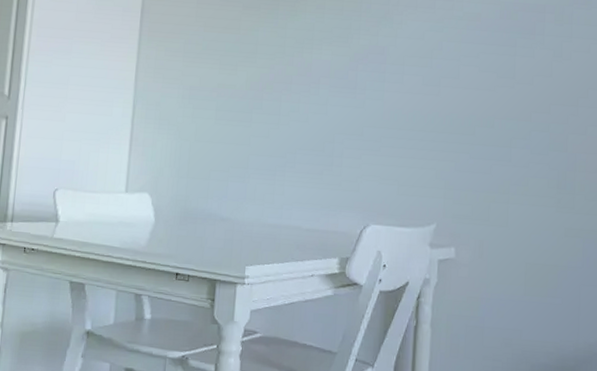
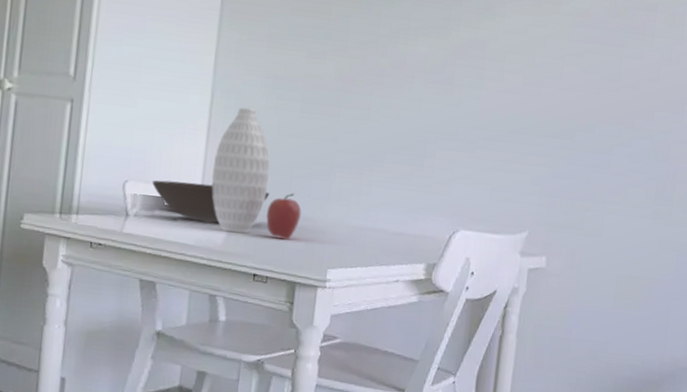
bowl: none [80,187,189,226] -> present [152,180,269,223]
vase: none [135,117,189,235] -> present [211,107,270,233]
fruit: none [186,195,219,240] -> present [266,193,302,240]

